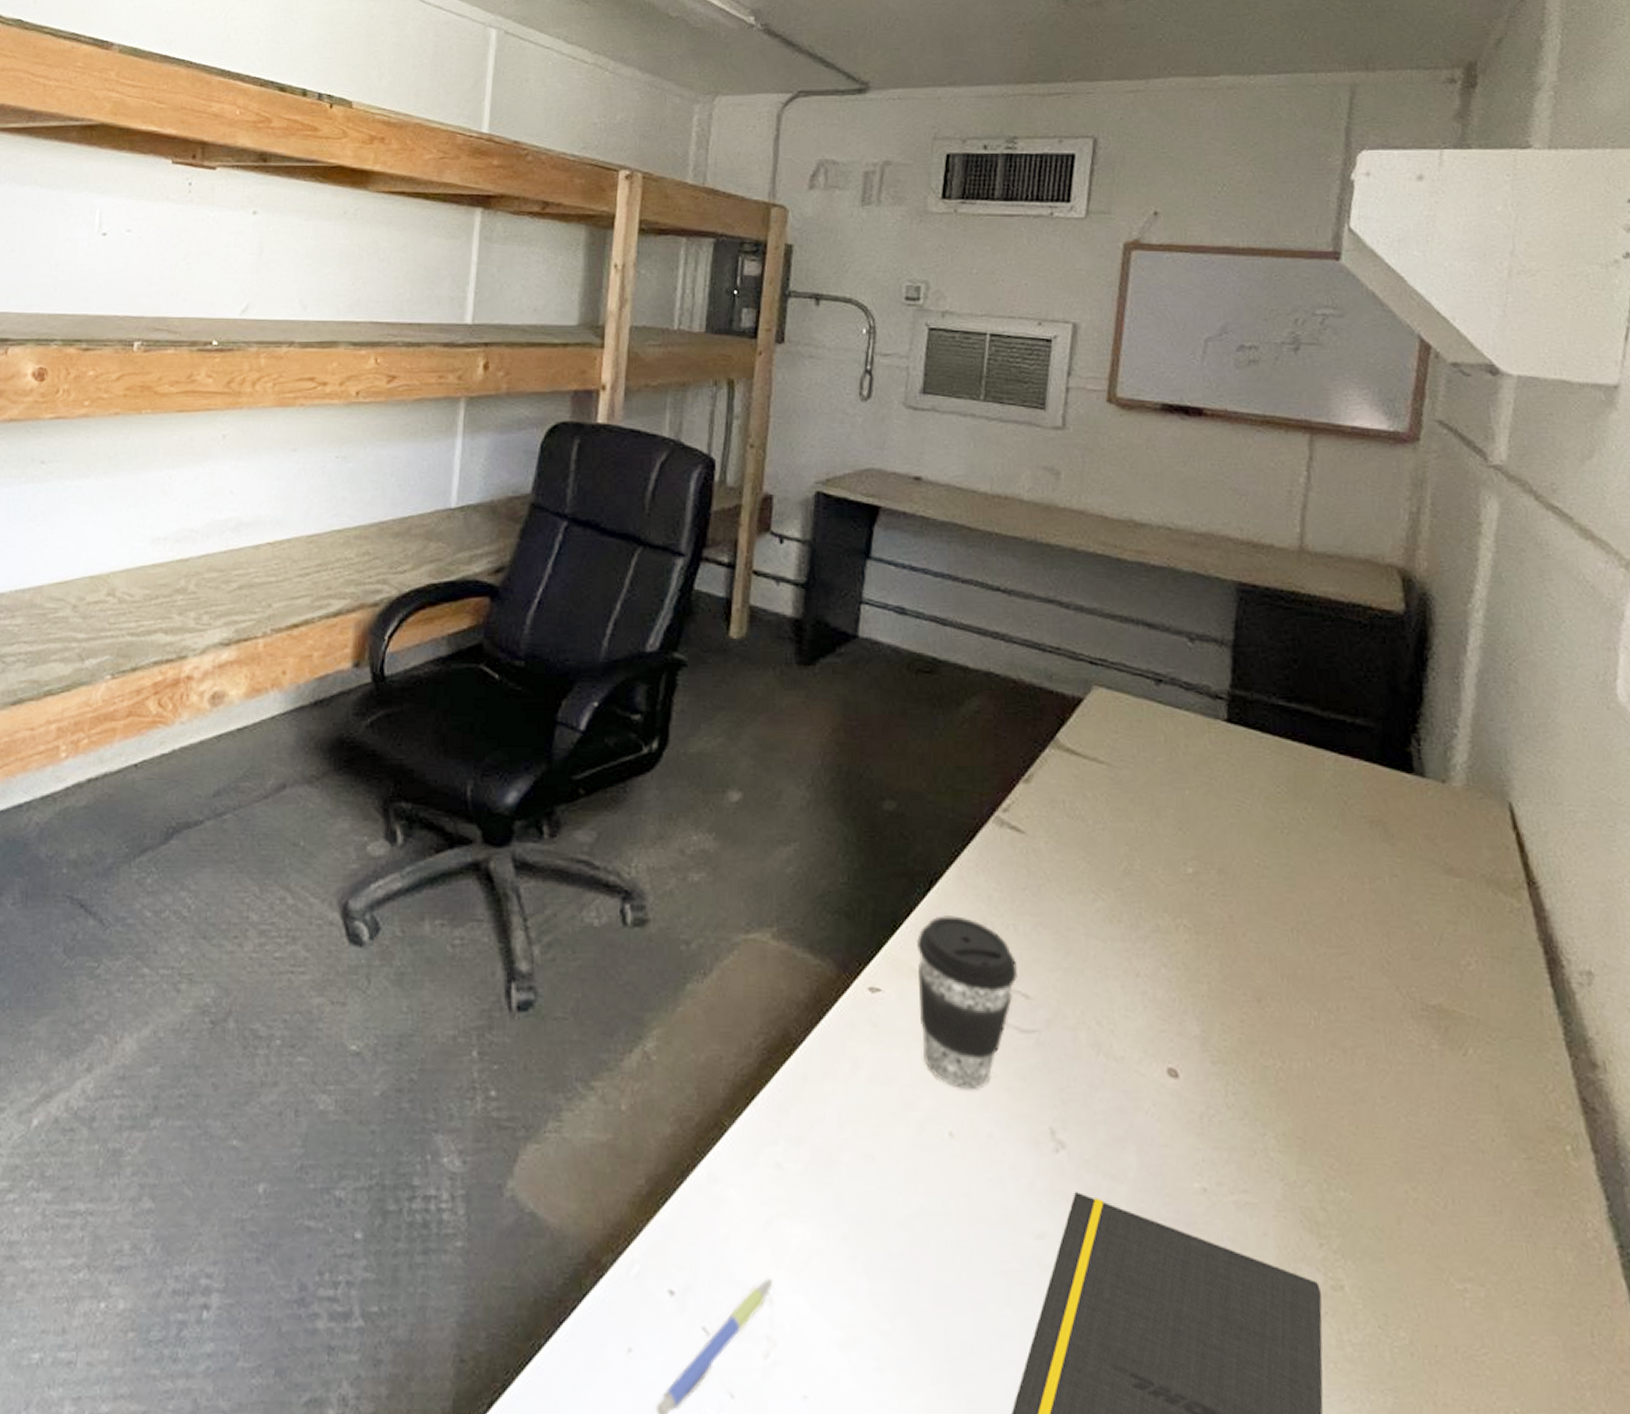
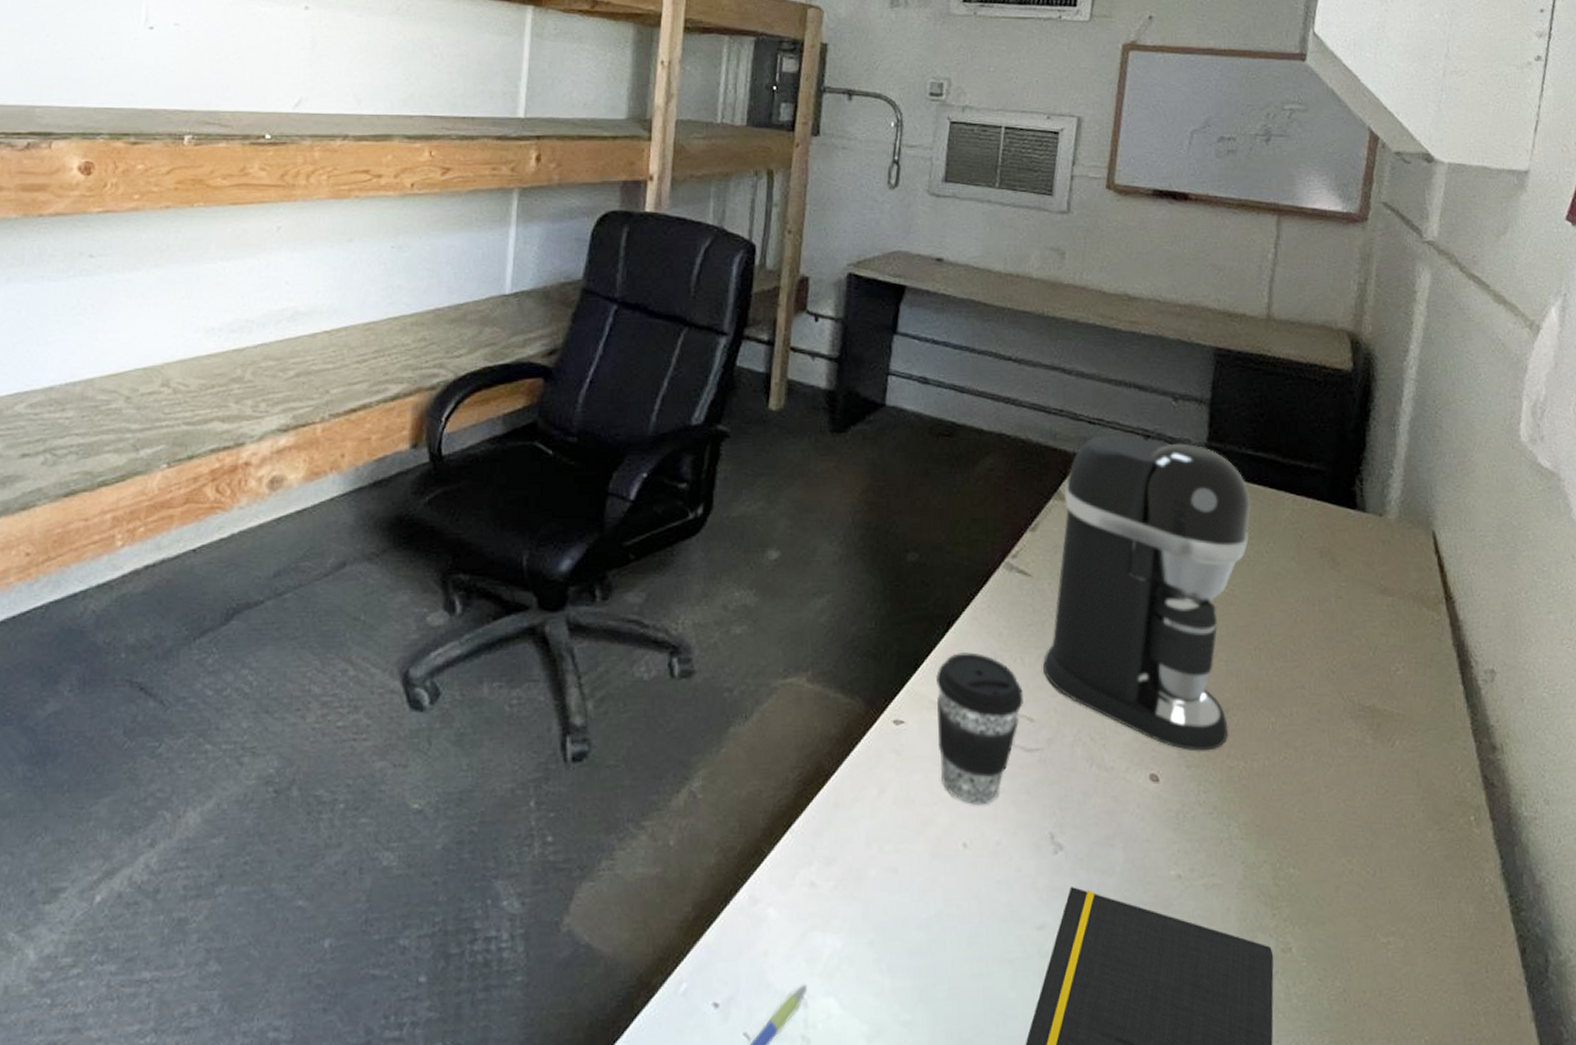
coffee maker: none [1039,678,1285,1046] -> present [1042,435,1251,751]

